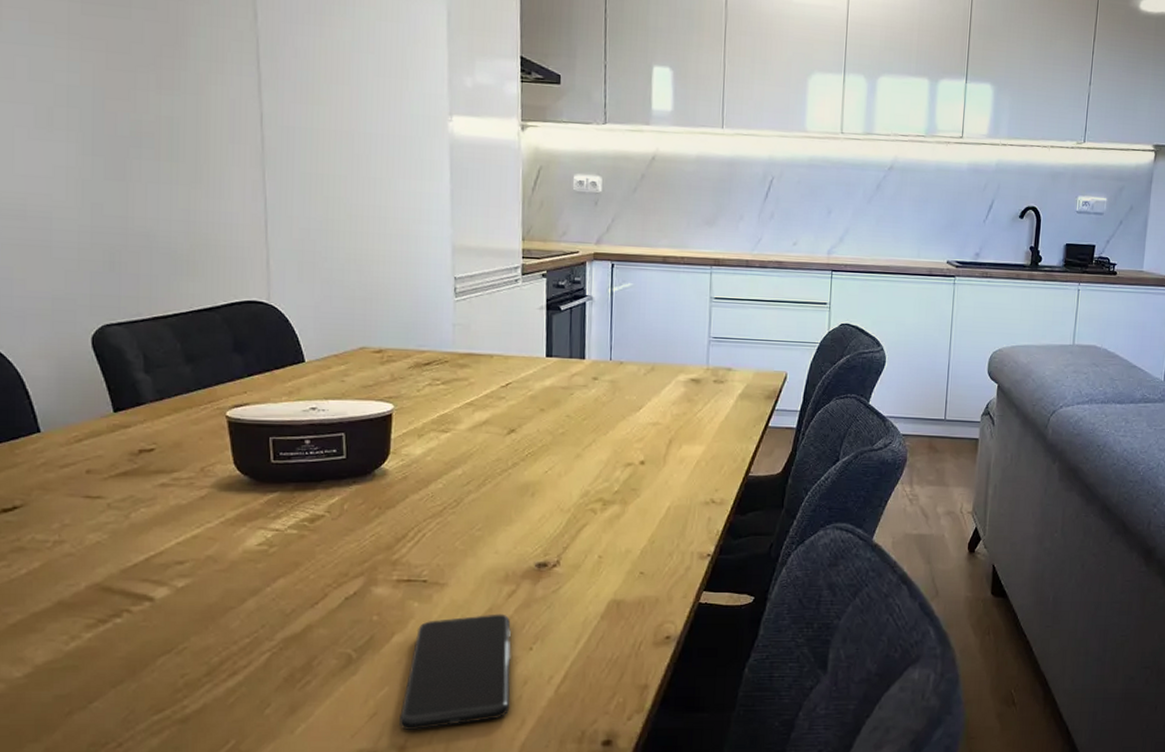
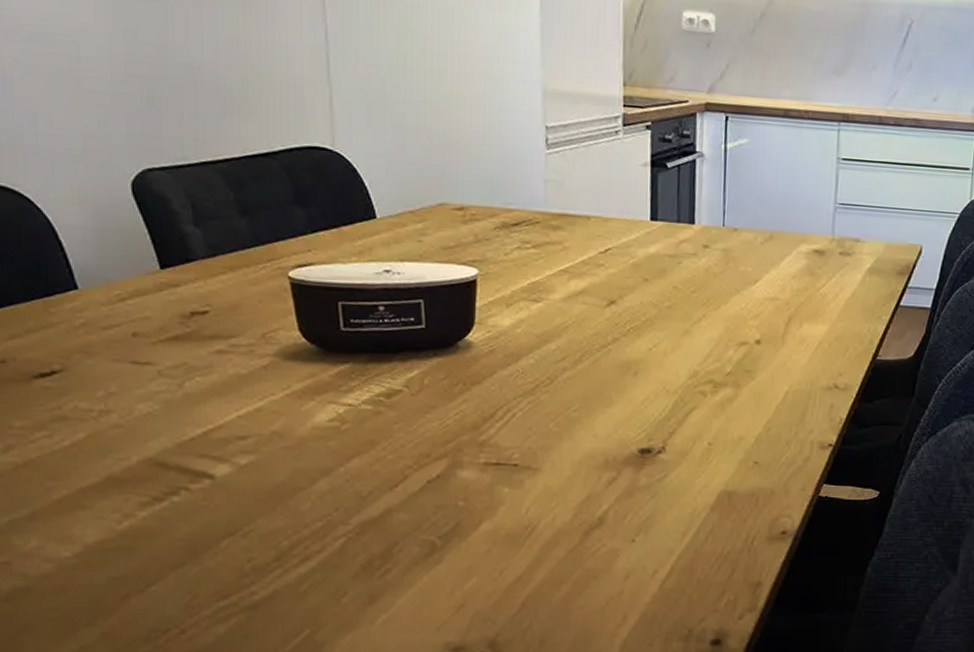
smartphone: present [399,614,511,731] -> none [489,502,612,625]

